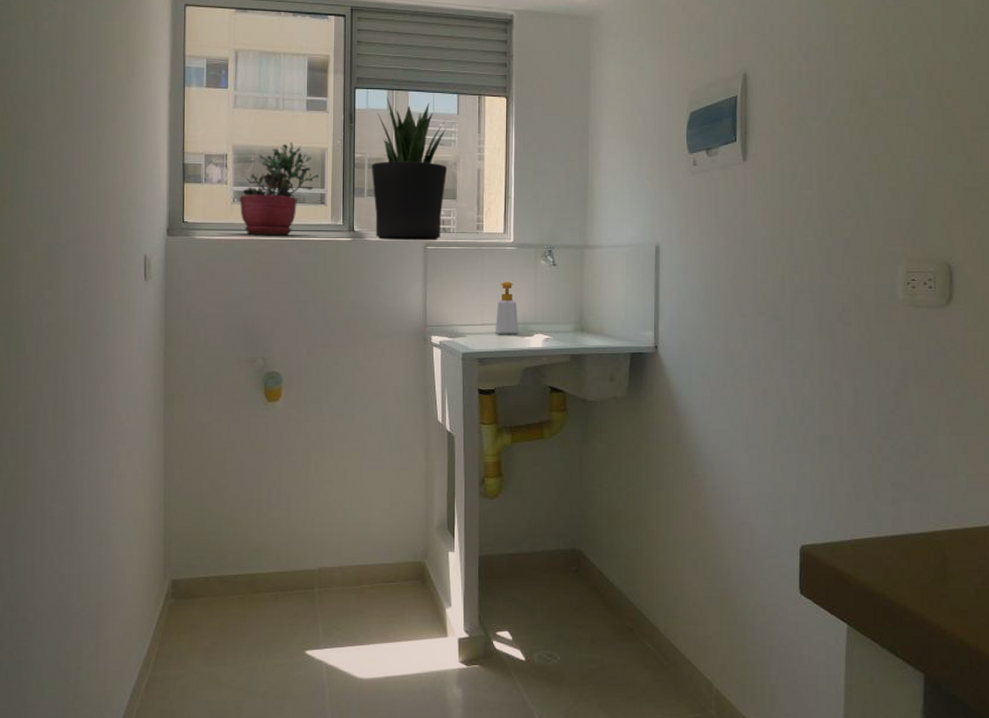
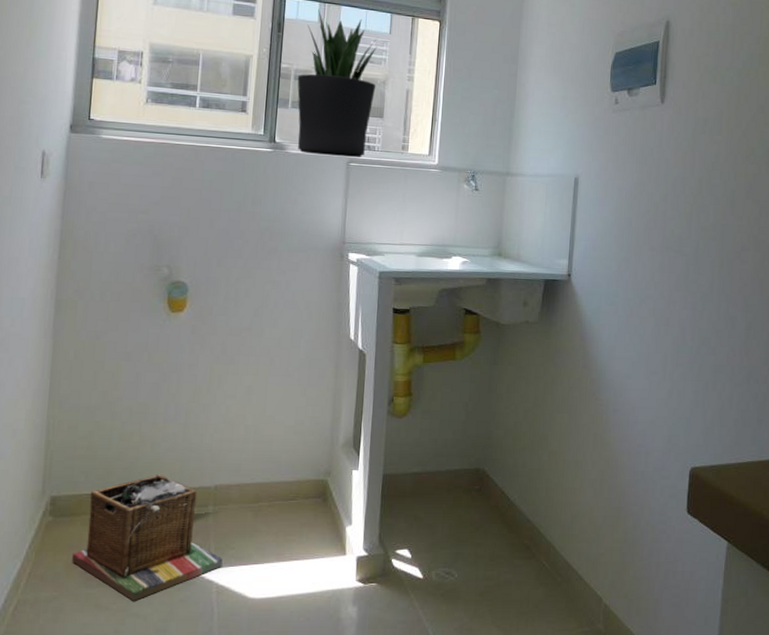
laundry basket: none [194,557,330,680] -> present [72,473,223,601]
succulent plant: present [216,142,320,238] -> none [125,45,242,146]
soap bottle: present [496,281,518,334] -> none [414,203,438,256]

